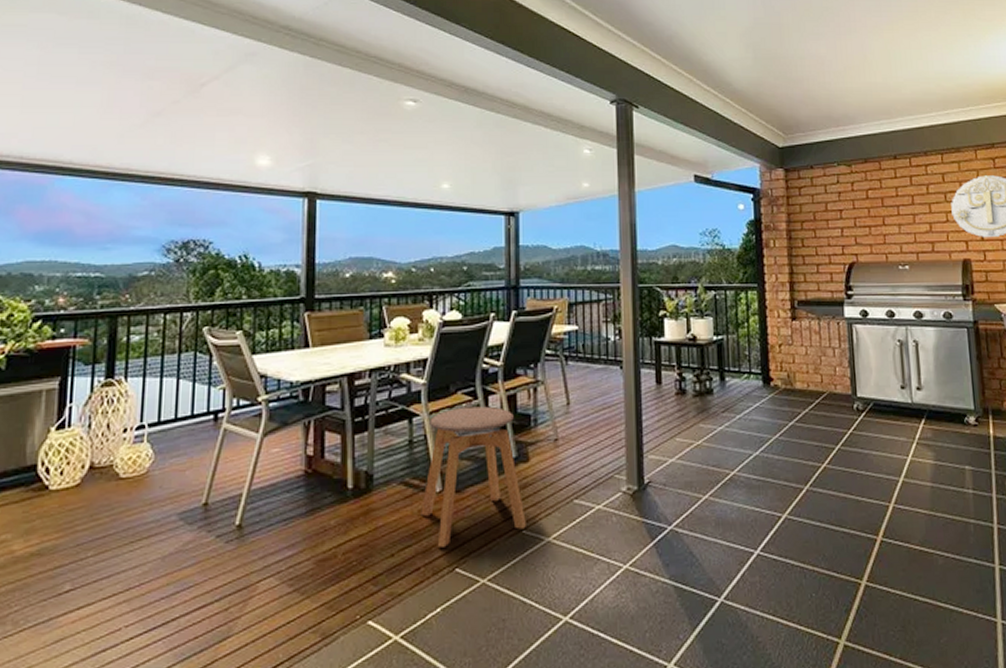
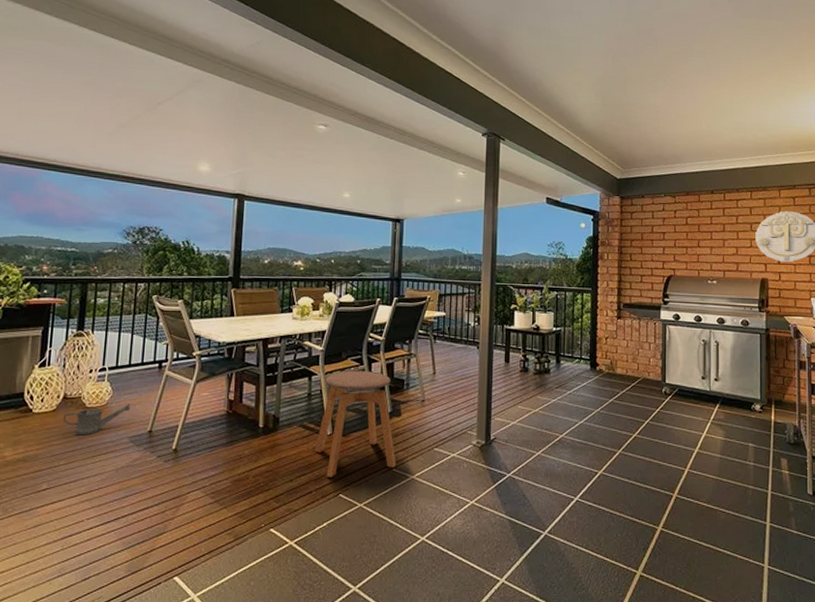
watering can: none [90,470,179,516] -> present [63,404,131,436]

